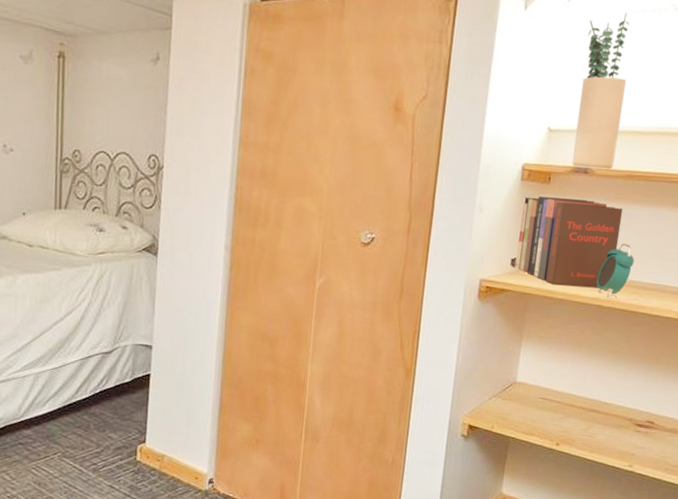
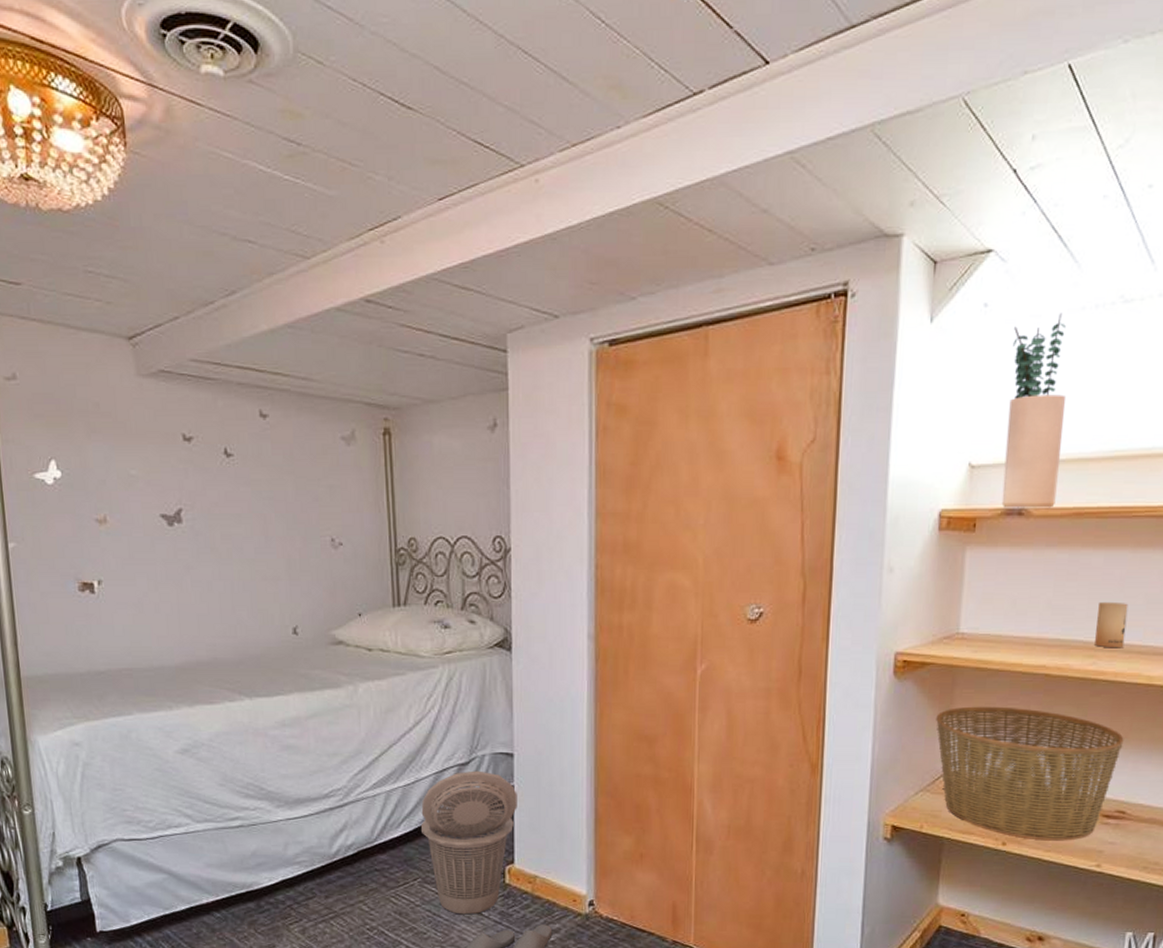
laundry basket: none [64,359,153,487] -> present [420,770,517,915]
basket: none [509,328,656,444] -> present [936,706,1124,841]
books: present [510,196,623,287] -> none [931,548,1071,652]
alarm clock: present [596,243,635,299] -> none [1042,597,1089,665]
candle: none [637,249,665,288] -> present [1095,601,1129,648]

